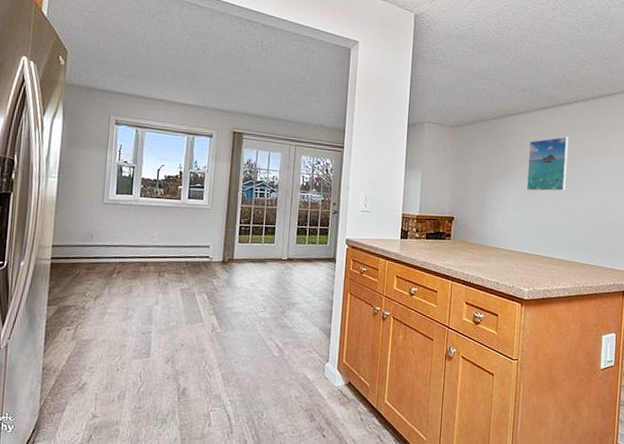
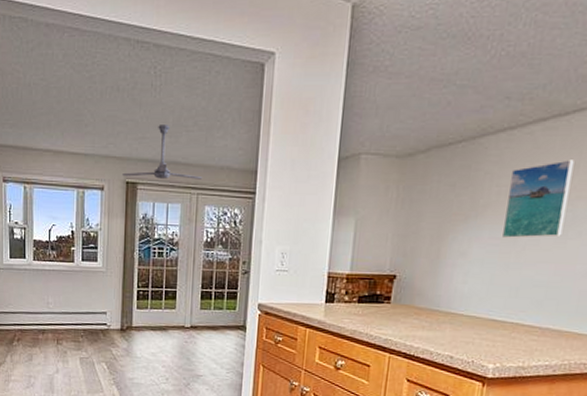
ceiling fan: none [230,87,301,134] -> present [122,125,203,180]

